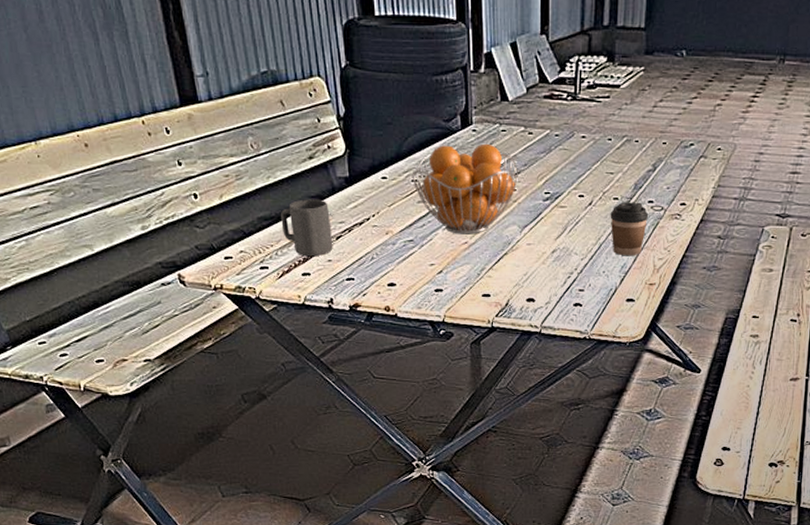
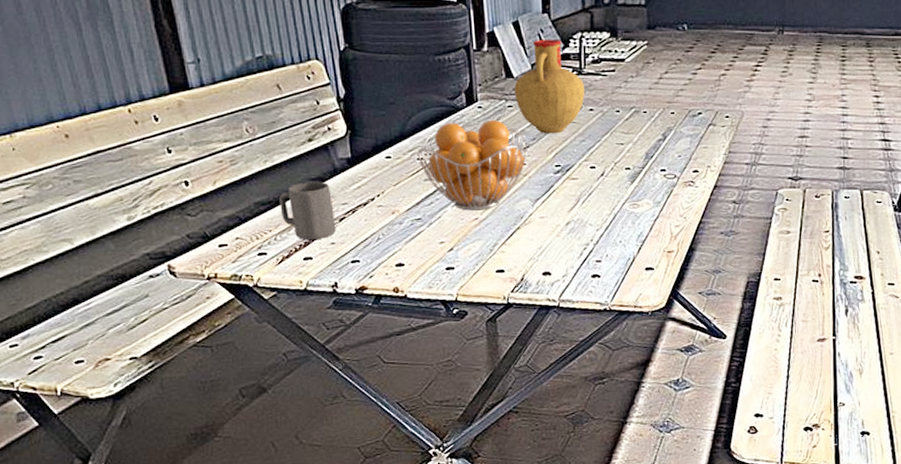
vase: none [508,61,578,160] -> present [514,39,585,134]
coffee cup: present [610,202,649,256] -> none [623,171,662,225]

